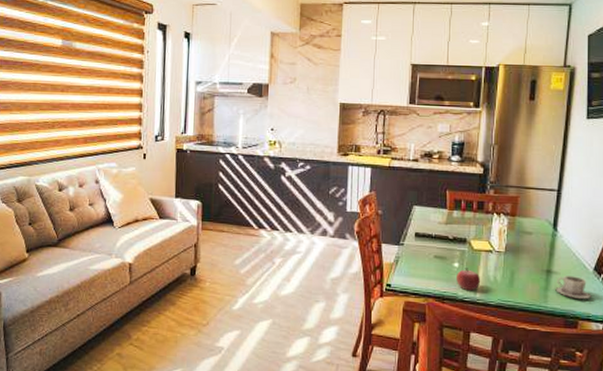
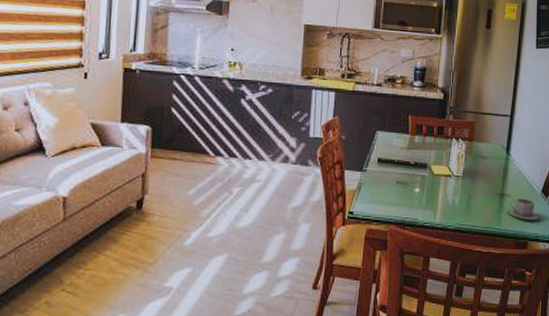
fruit: present [456,268,481,291] -> none [417,193,440,216]

